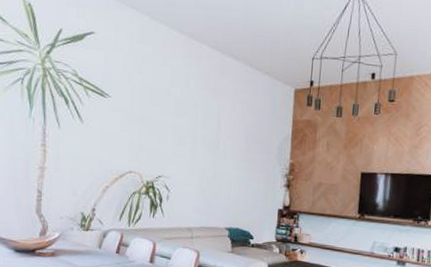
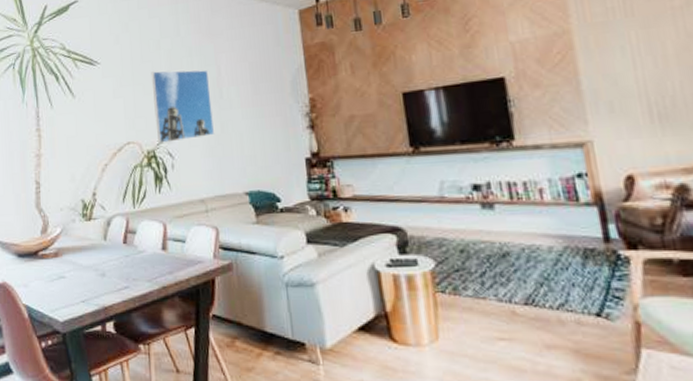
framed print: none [157,114,210,179] -> present [151,70,214,143]

